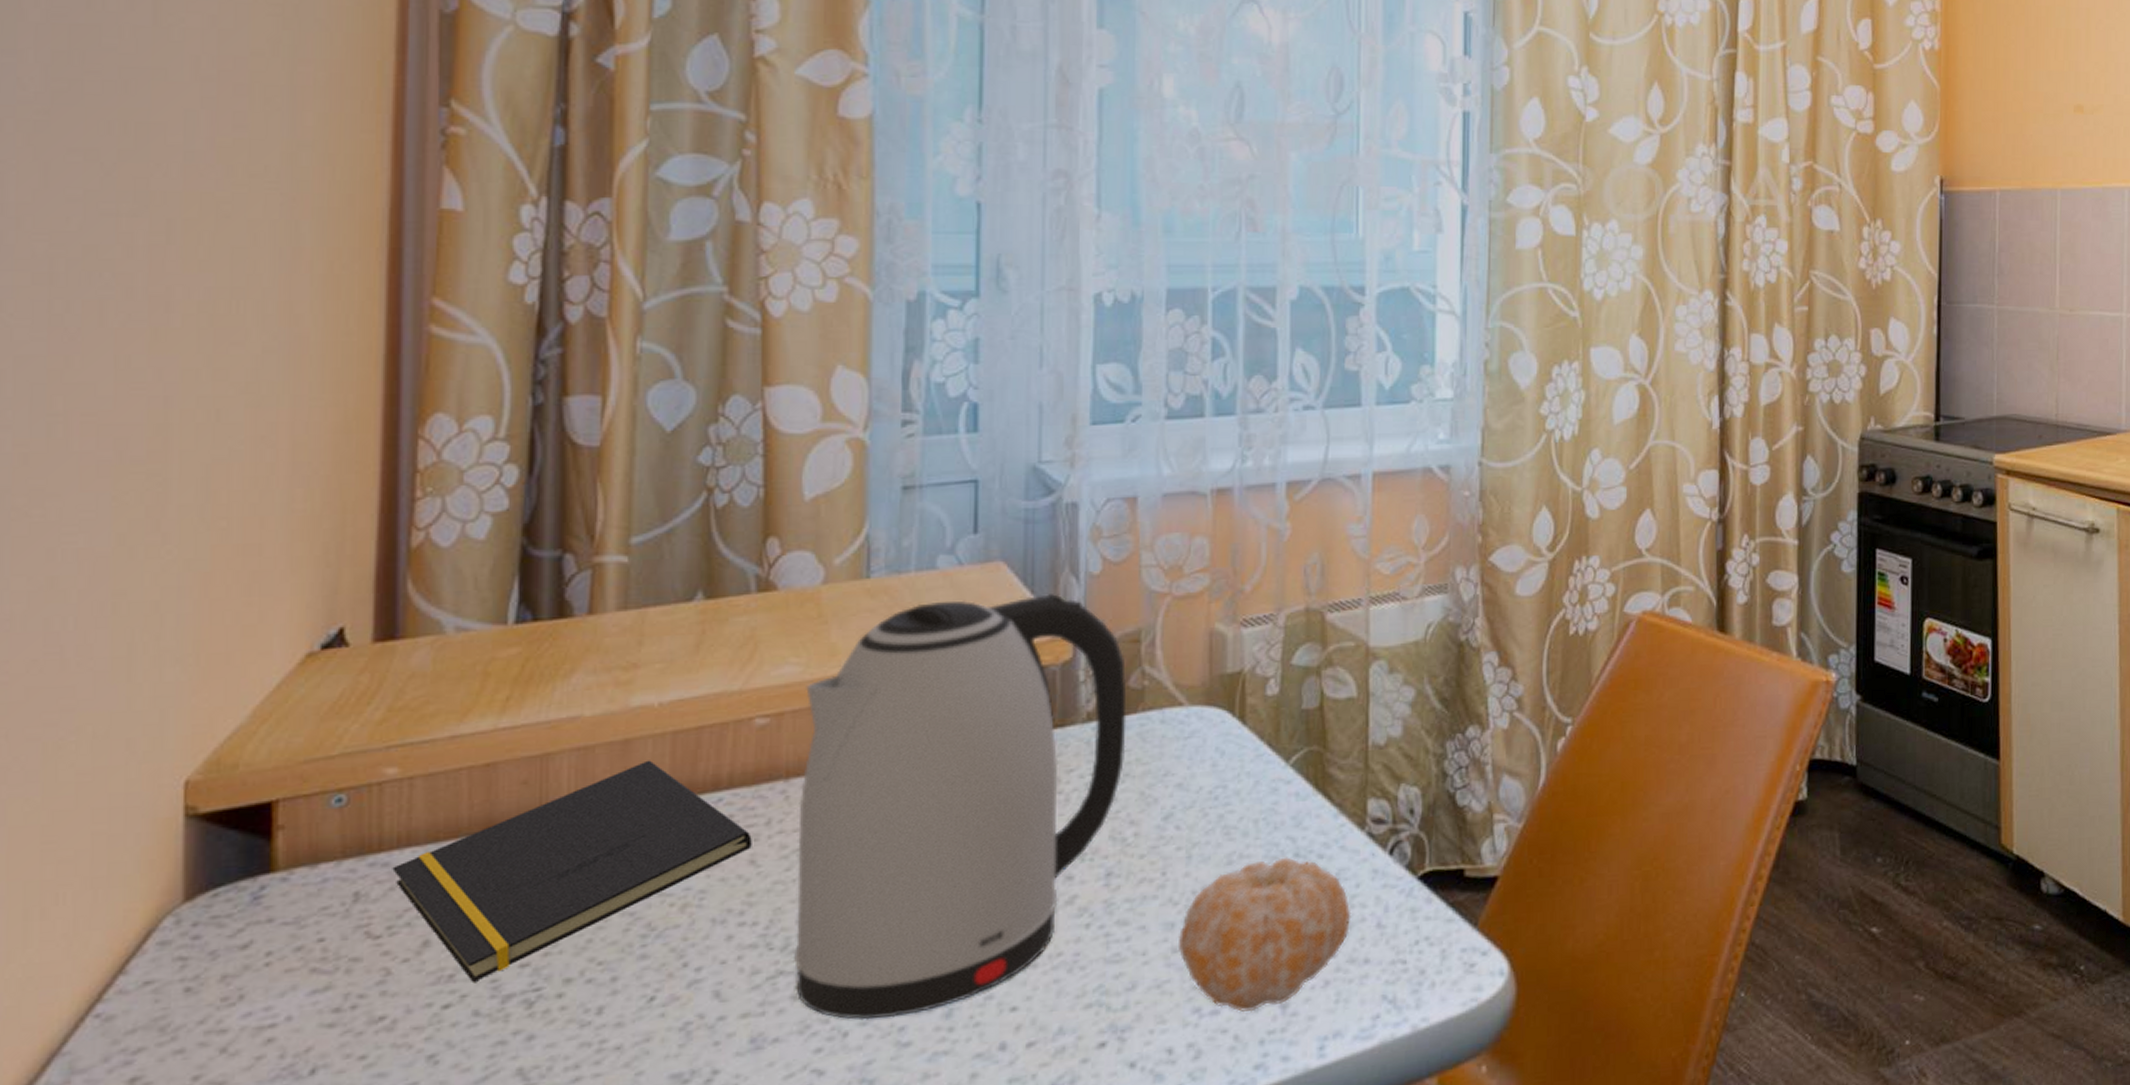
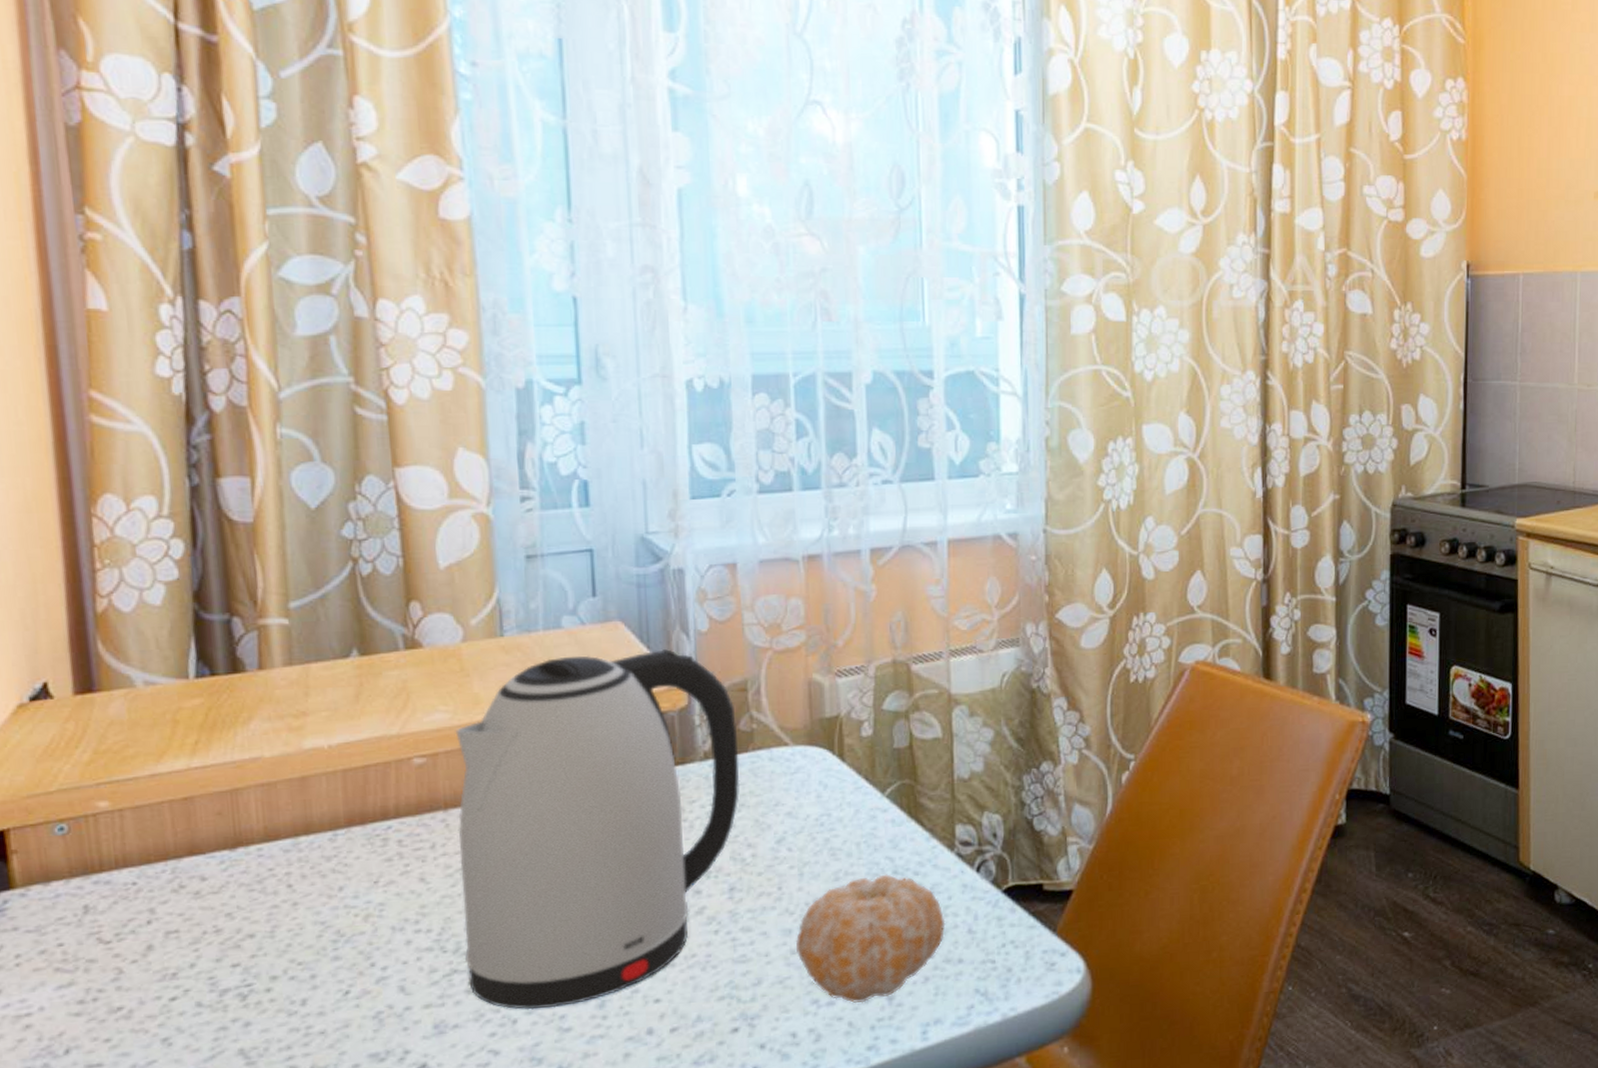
notepad: present [392,760,752,982] -> none [114,794,421,979]

